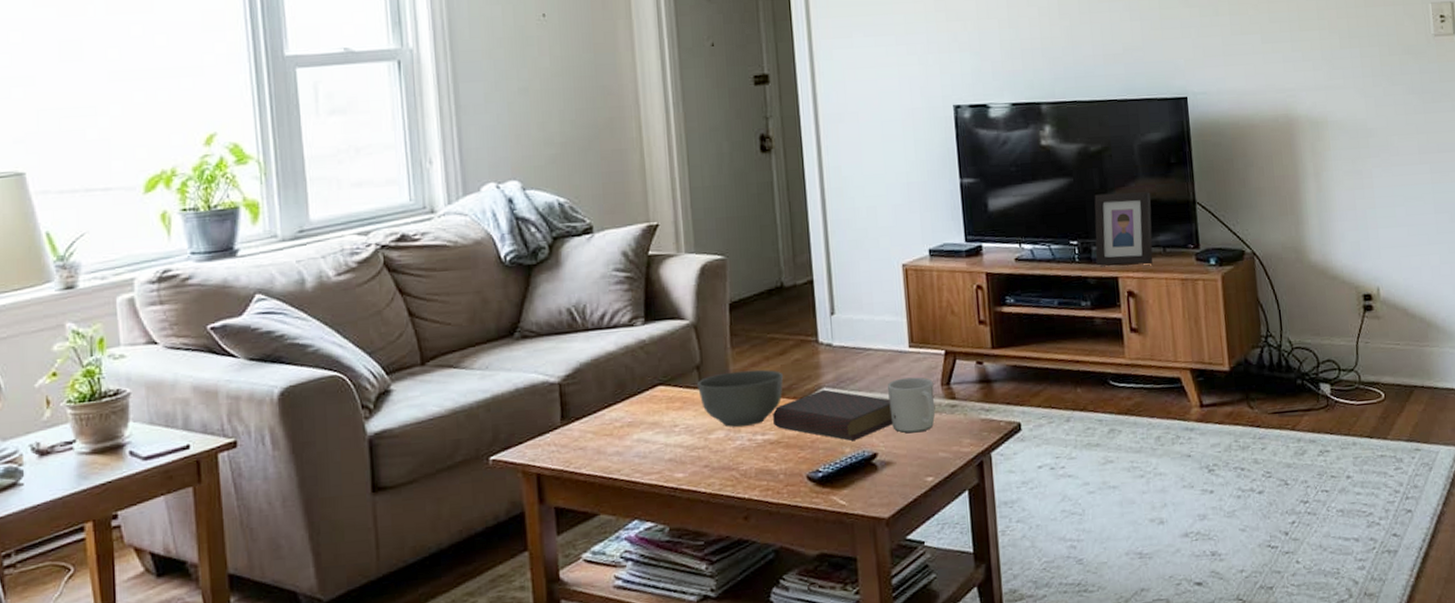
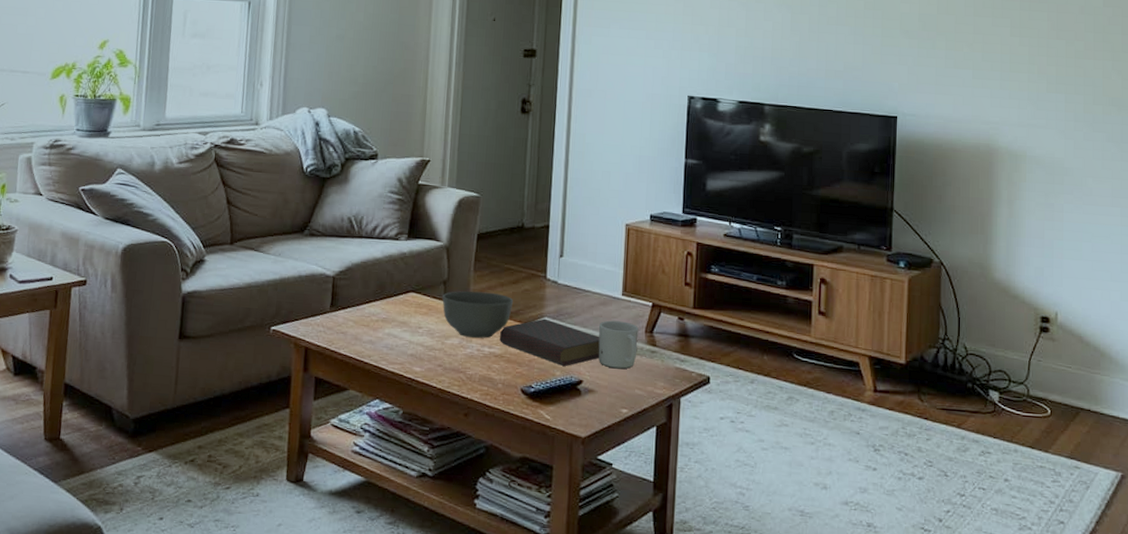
picture frame: present [1094,192,1153,266] -> none [795,189,853,258]

